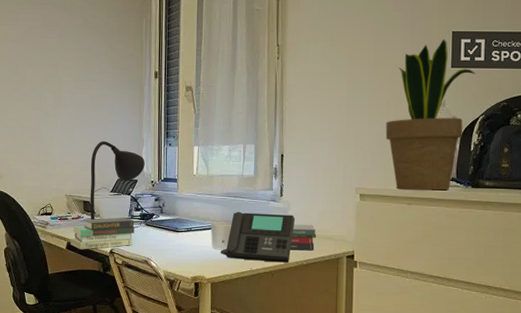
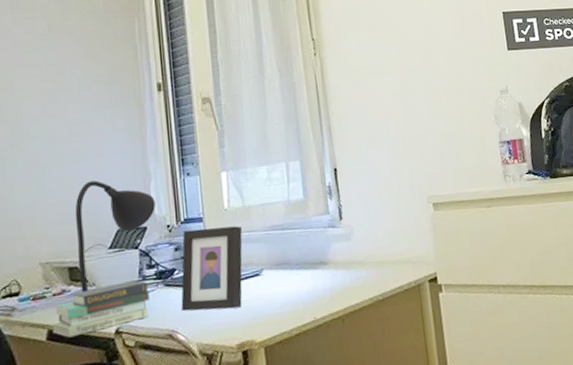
picture frame: none [155,187,204,250] -> present [181,226,243,312]
mug: present [211,221,232,250] -> none [255,262,284,302]
phone: present [220,211,296,263] -> none [271,240,362,310]
books: present [290,224,316,251] -> none [359,249,390,285]
potted plant: present [385,38,475,191] -> none [449,20,533,193]

